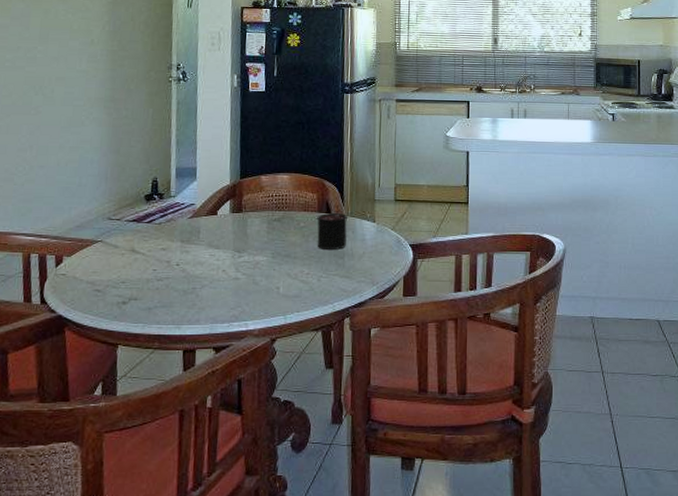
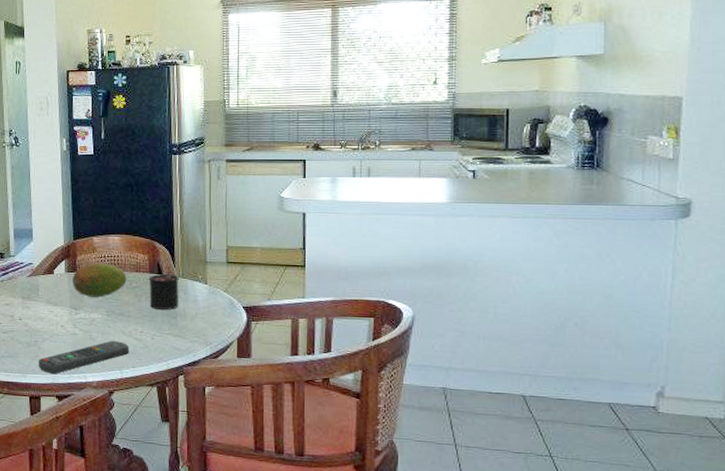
remote control: none [194,284,295,323] -> present [38,341,129,374]
fruit: none [236,202,295,239] -> present [71,263,127,297]

